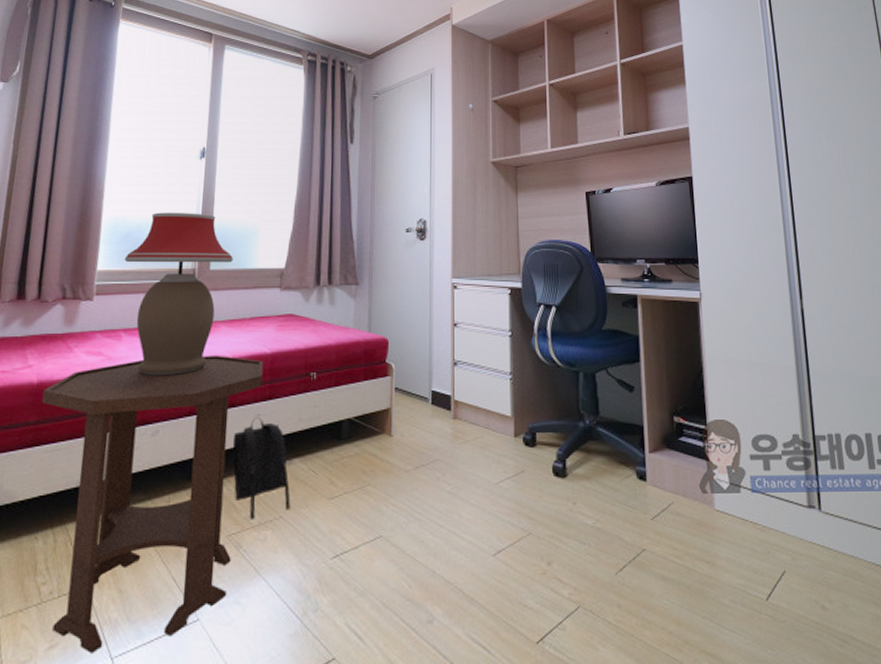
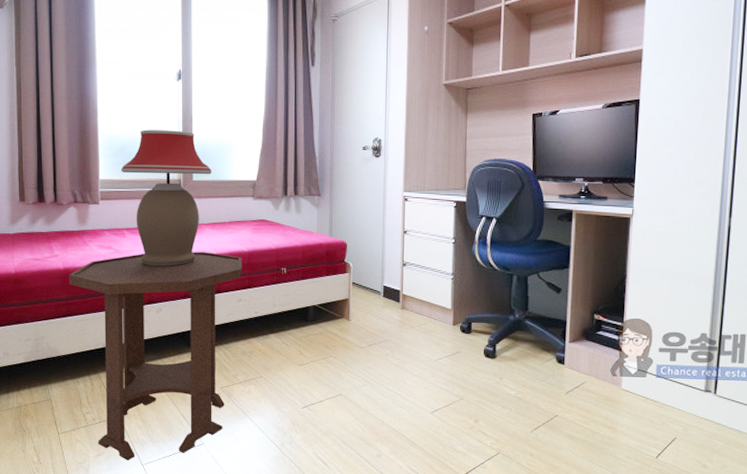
backpack: present [232,418,291,520] -> none [220,302,269,378]

